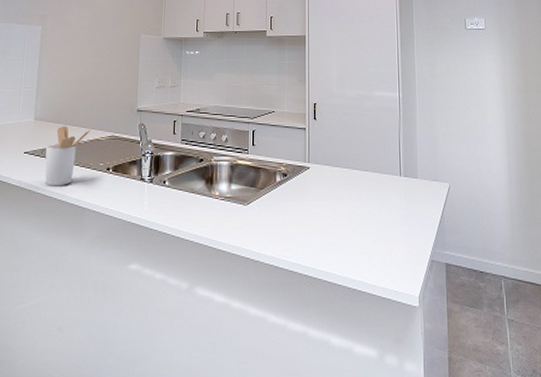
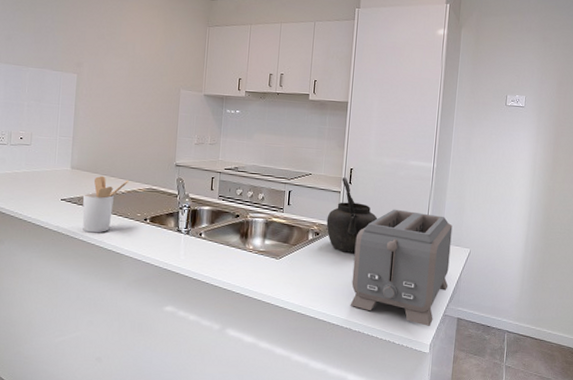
kettle: none [294,113,347,194] -> present [326,177,378,253]
toaster: none [325,144,431,275] -> present [350,209,453,326]

